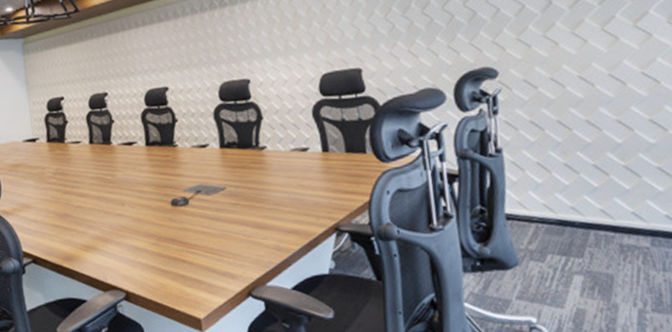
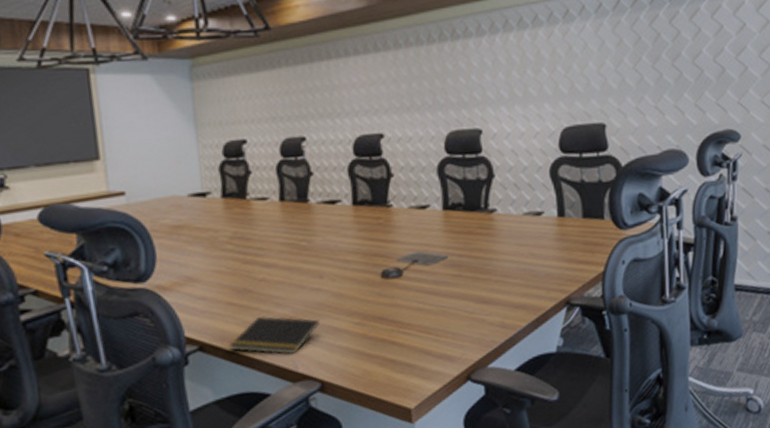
notepad: none [55,235,123,268] -> present [229,315,319,354]

